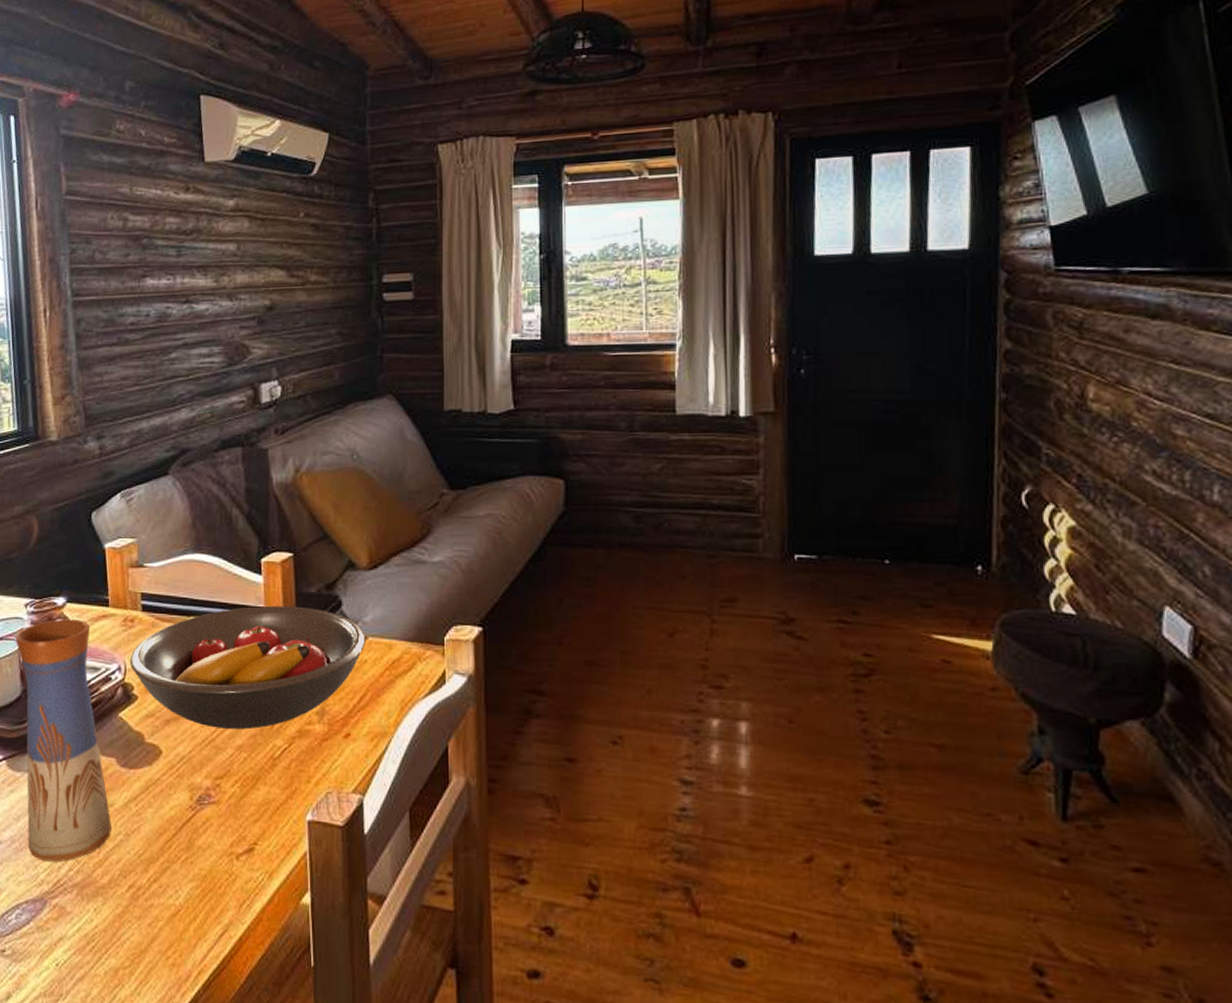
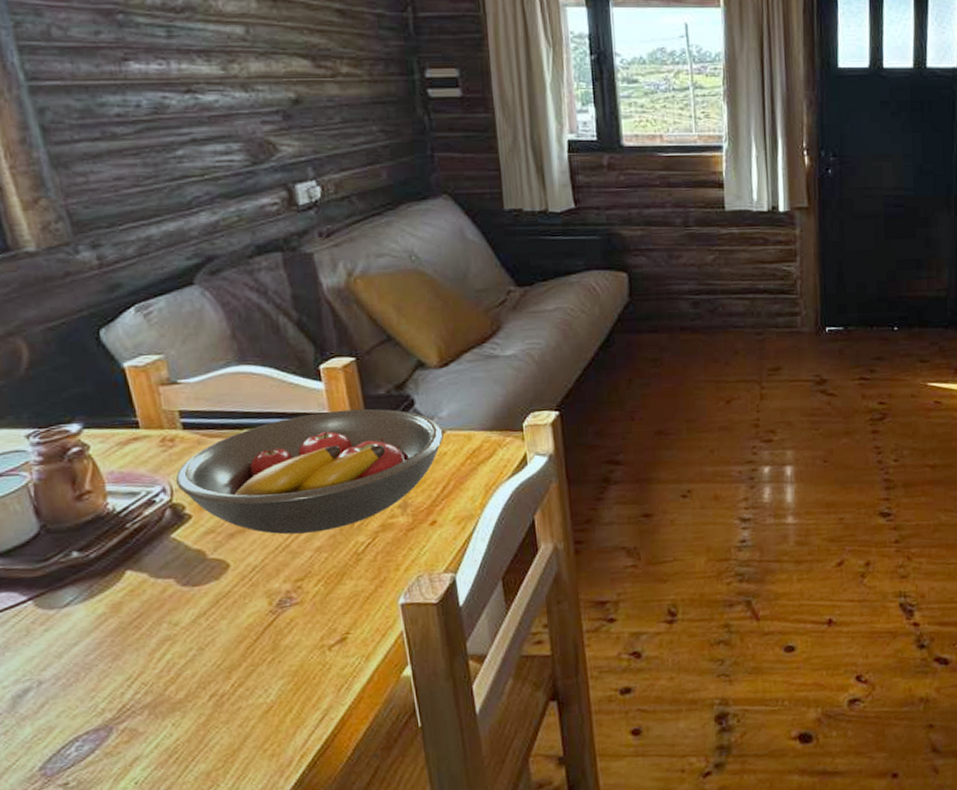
vase: present [15,619,111,862] -> none [19,445,181,691]

